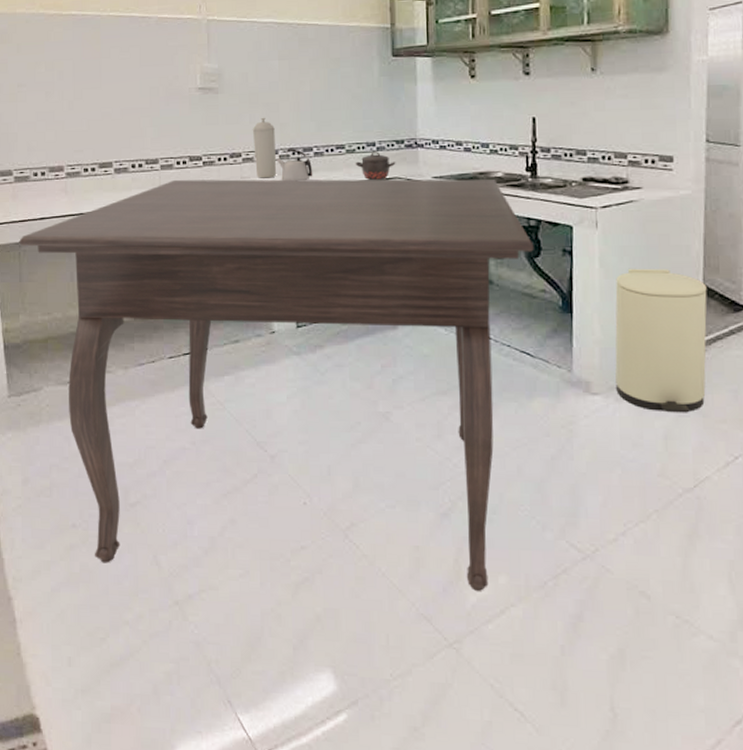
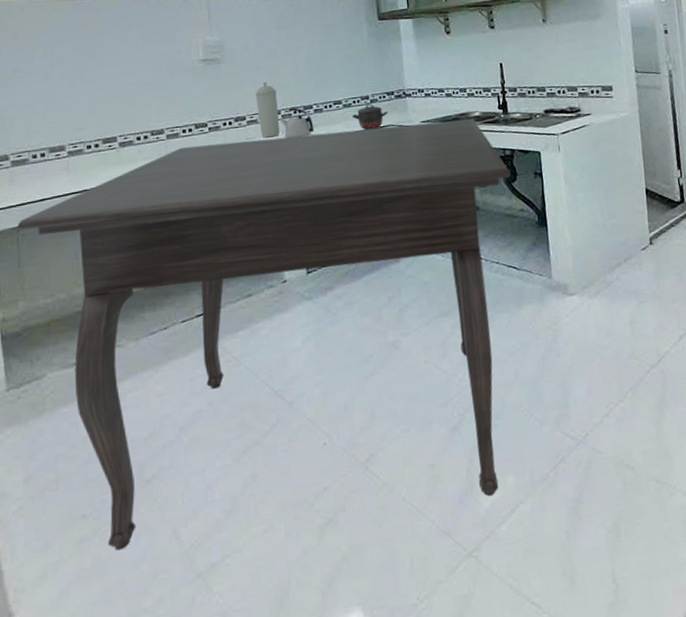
pedal bin: present [615,268,707,413] -> none [579,179,658,302]

